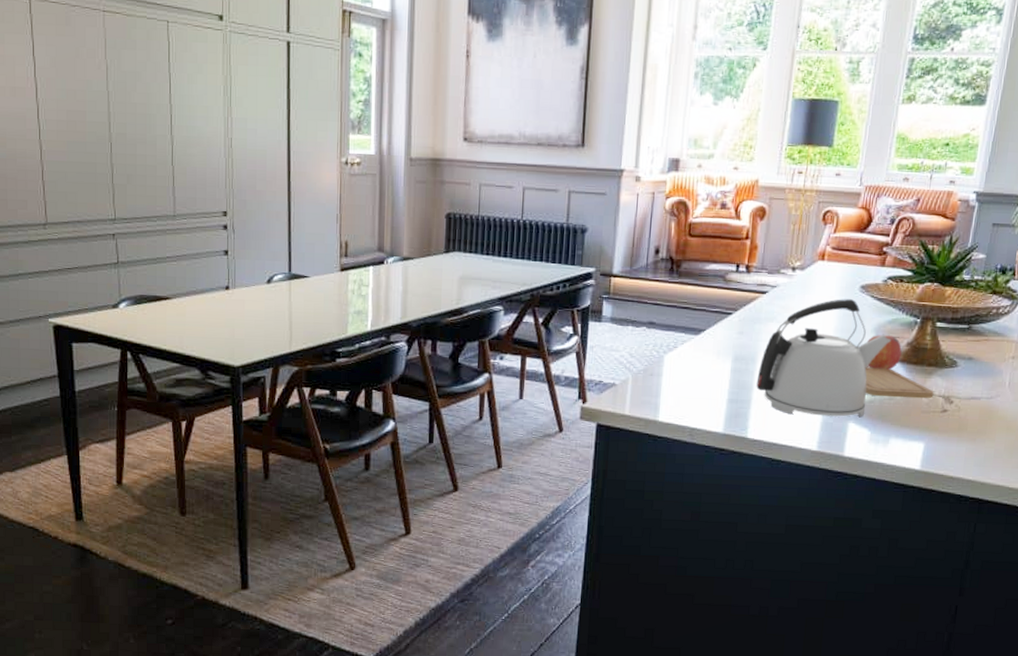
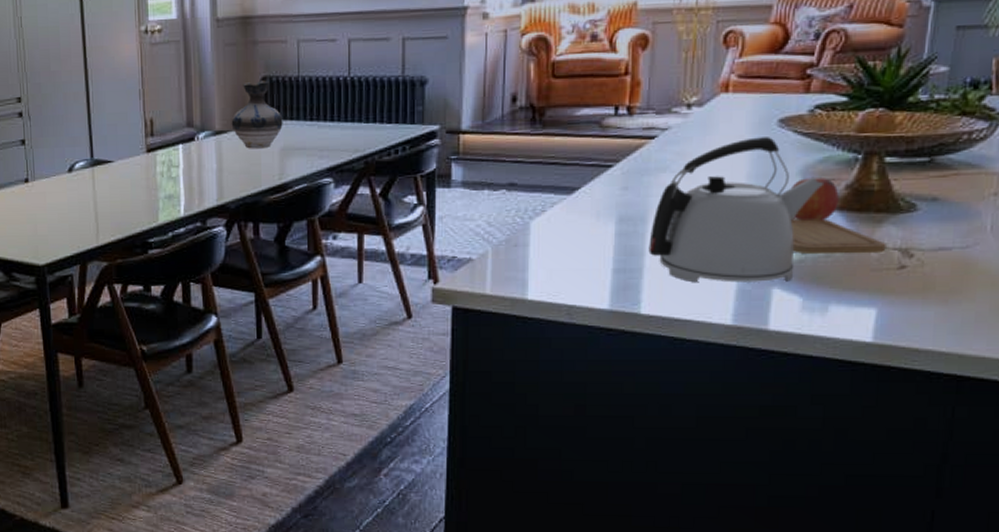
ceramic jug: none [417,216,463,276] -> present [231,80,283,149]

